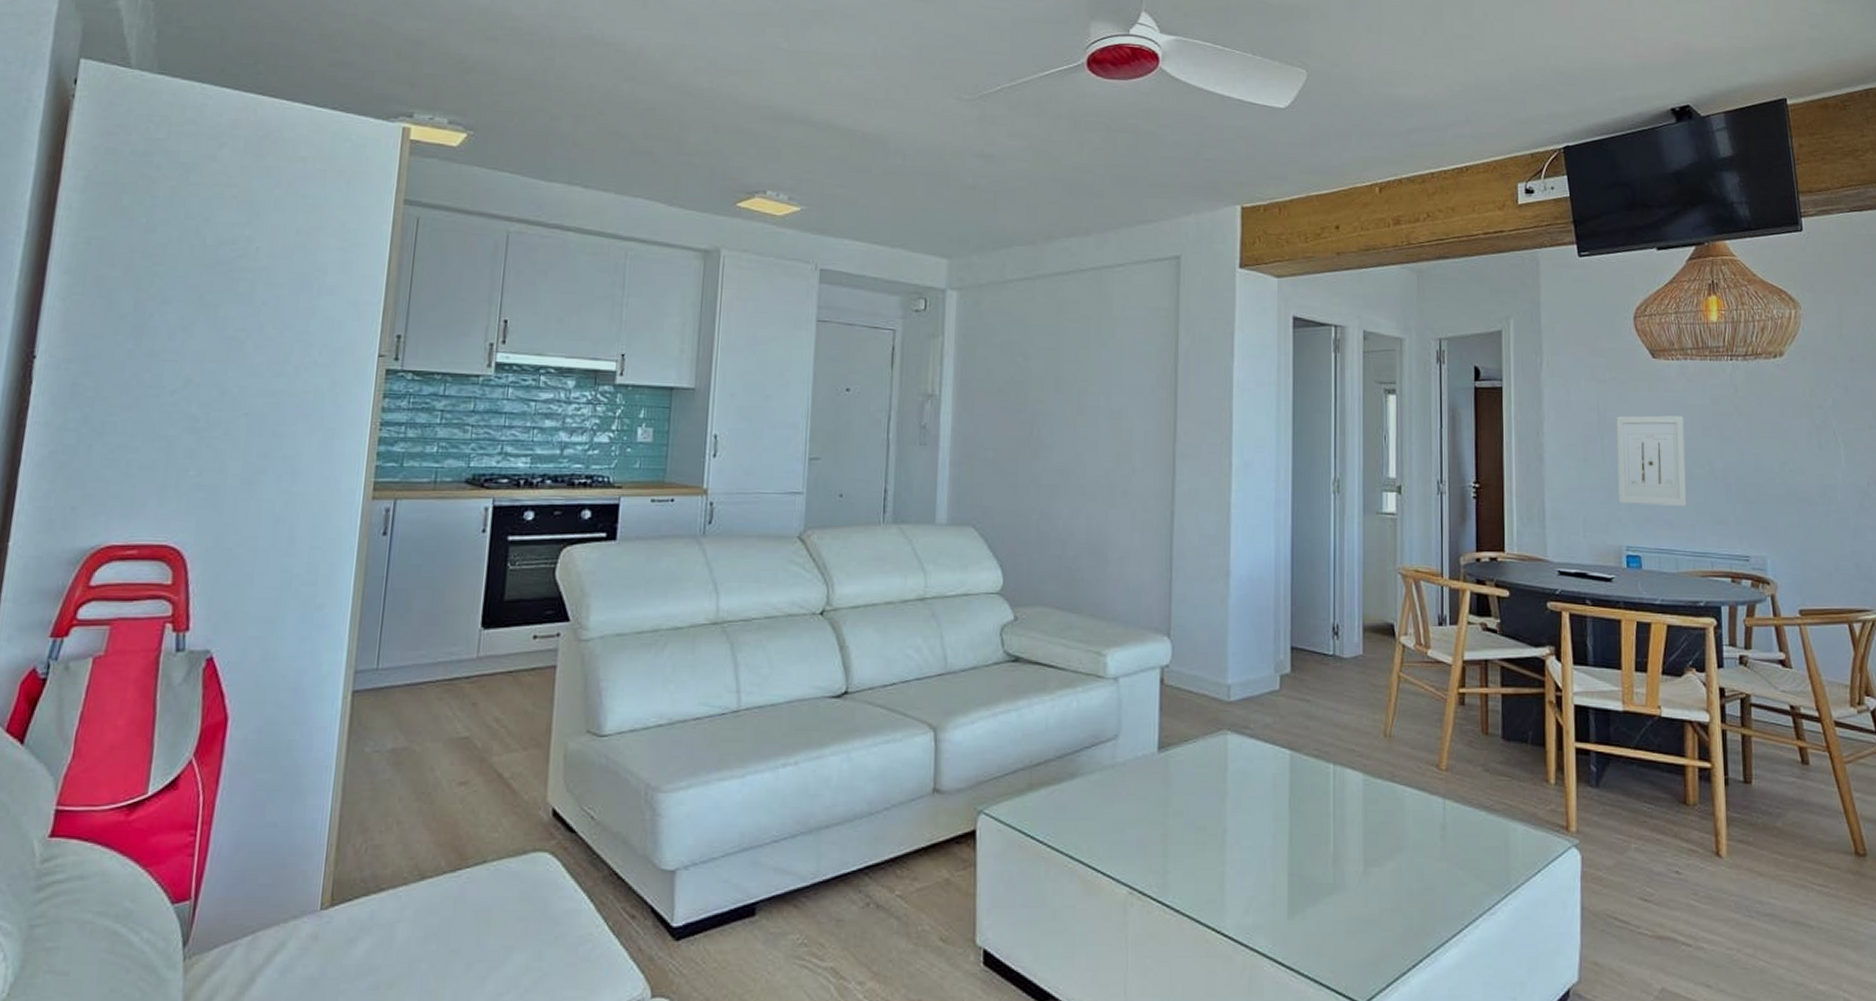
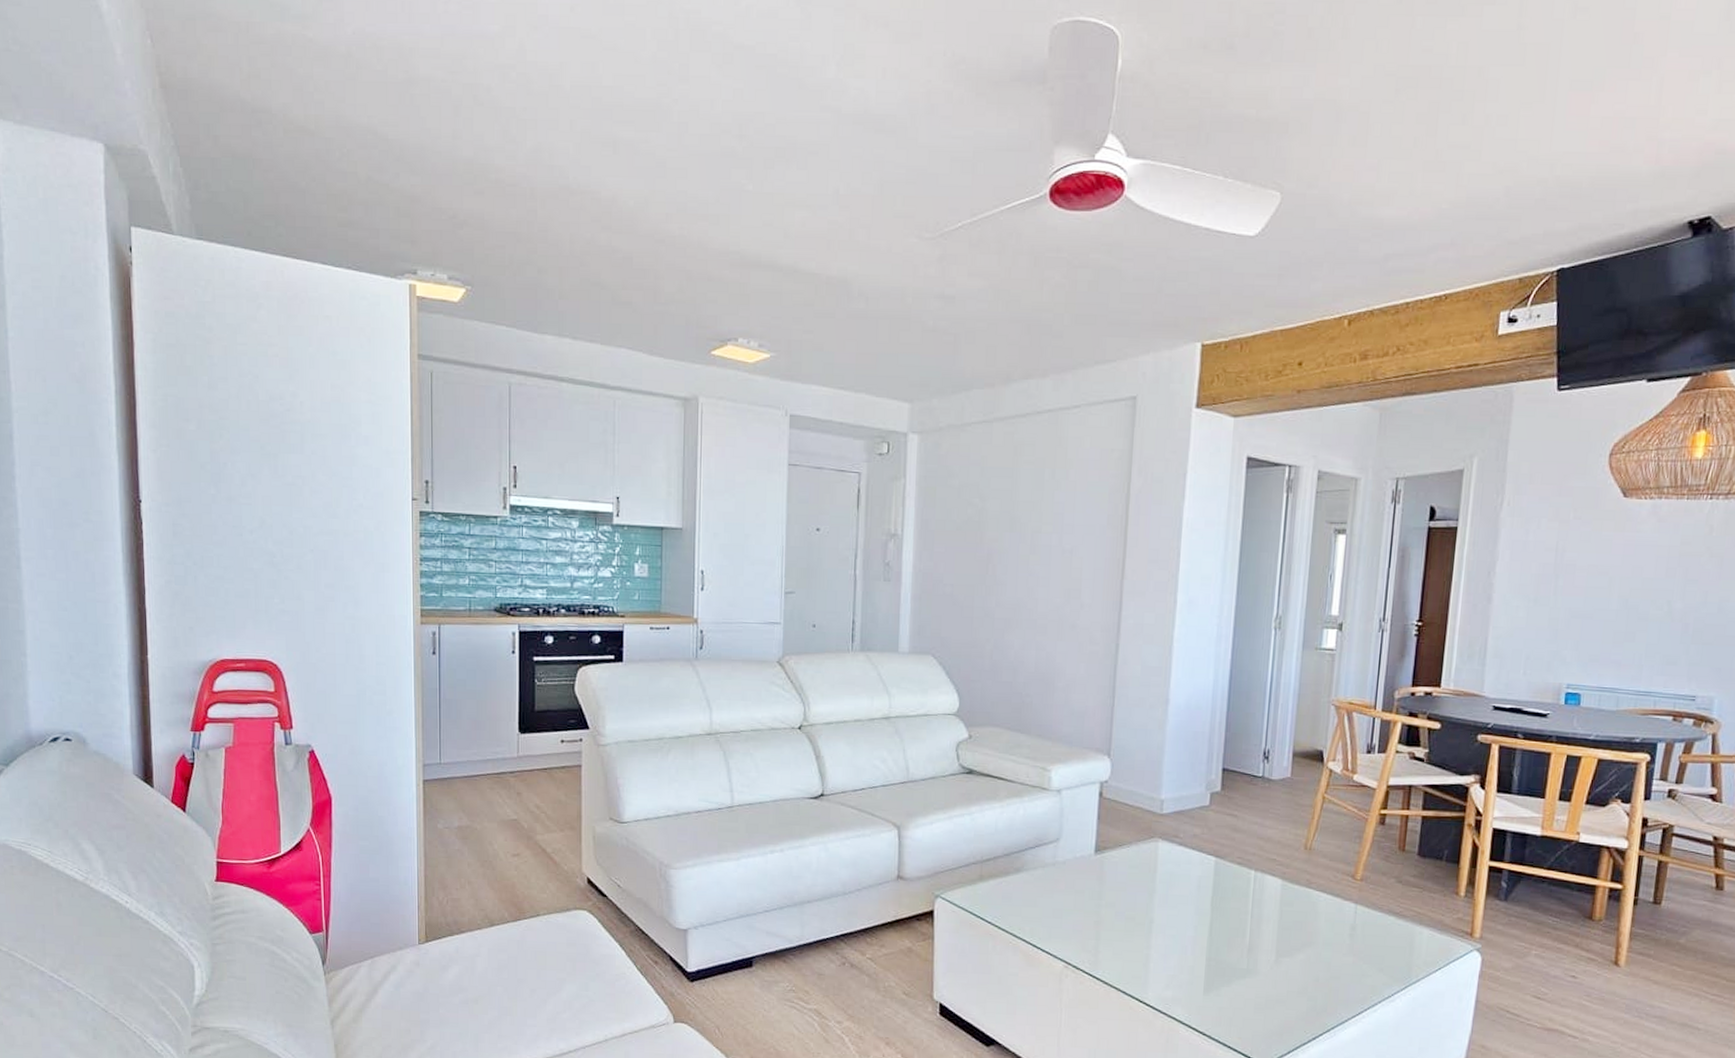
wall art: present [1616,415,1687,506] -> none [1565,556,1649,647]

